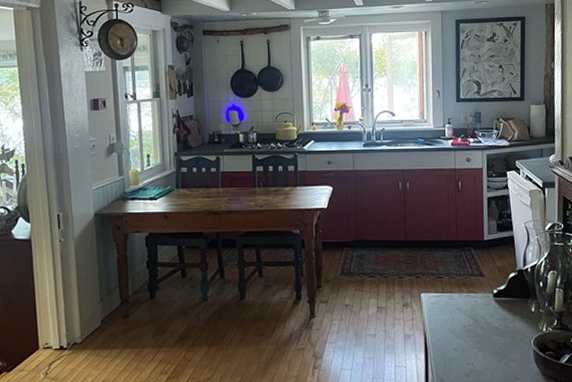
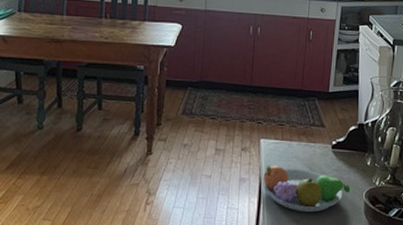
fruit bowl: none [426,318,518,365] -> present [261,164,351,213]

